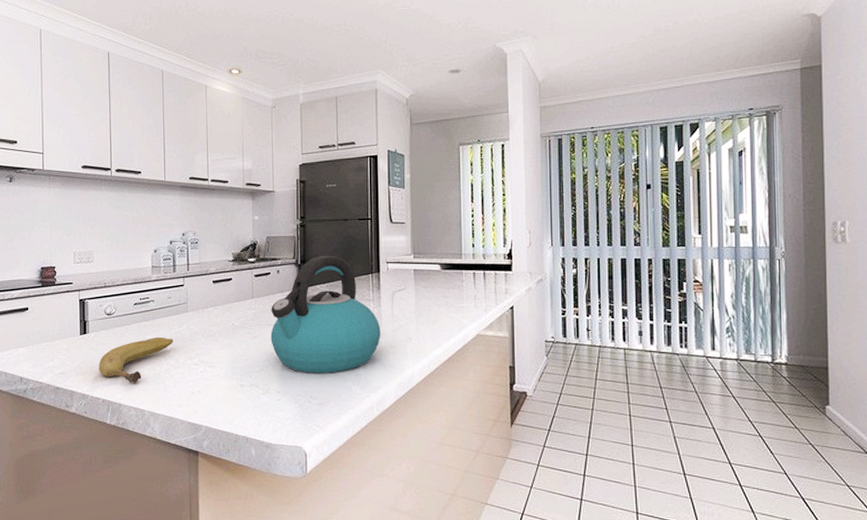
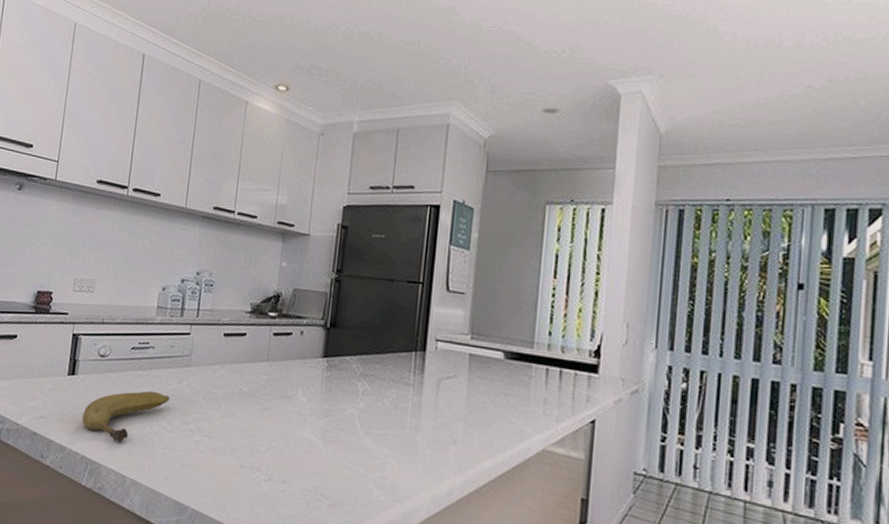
kettle: present [270,255,381,374] -> none [282,320,419,470]

